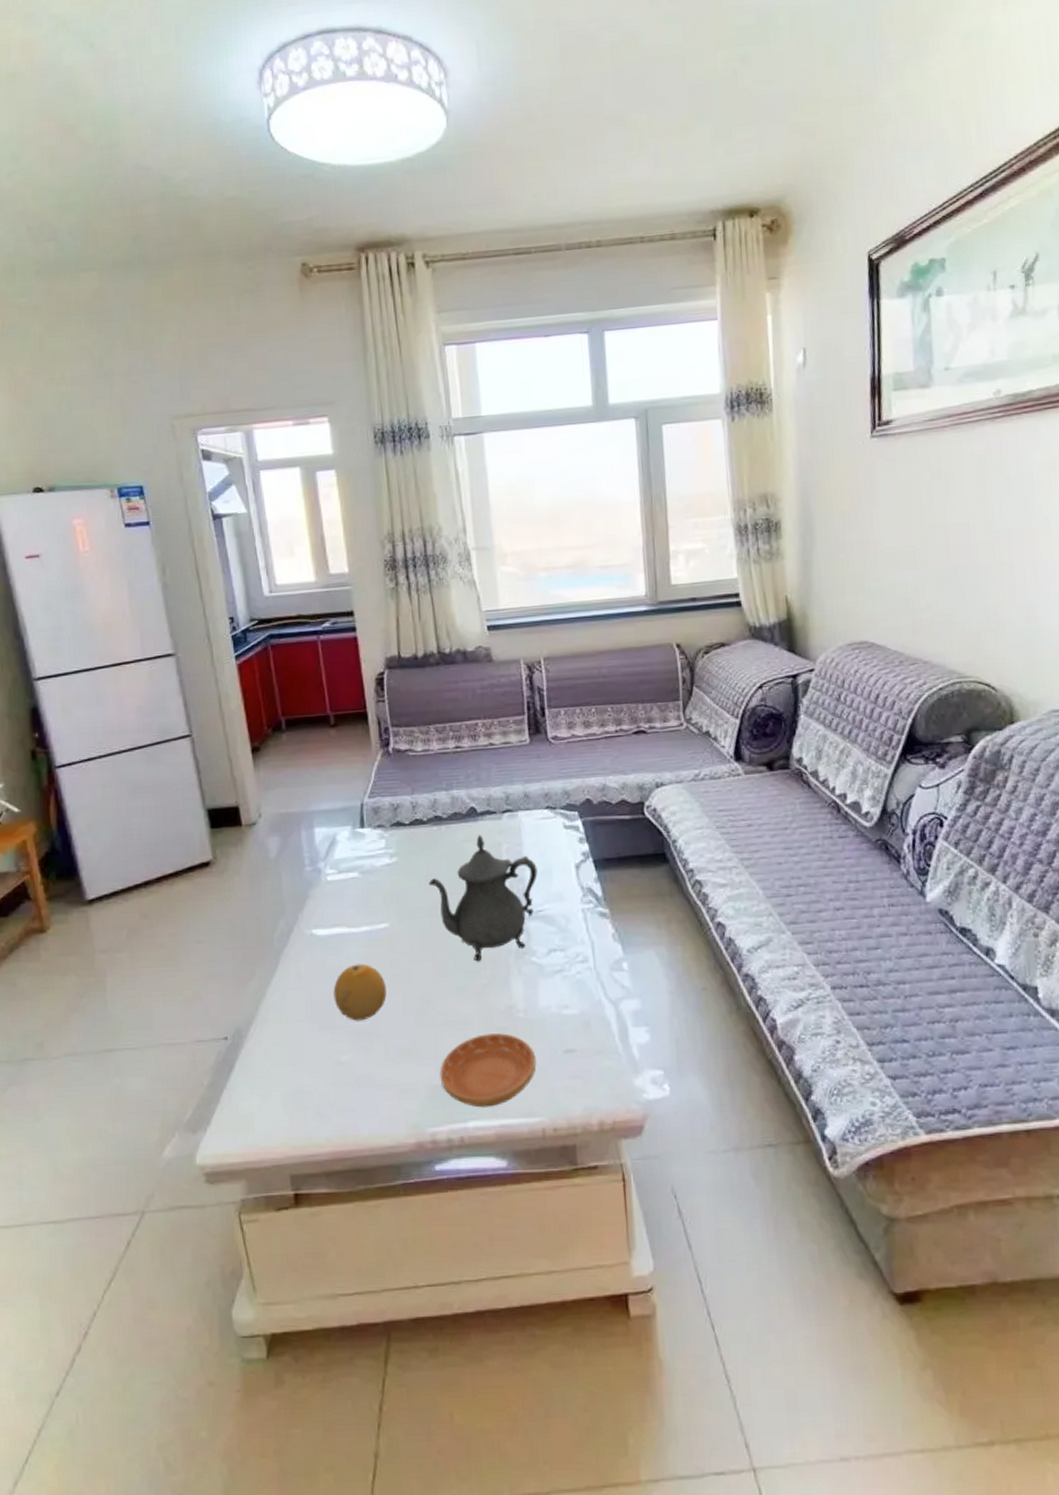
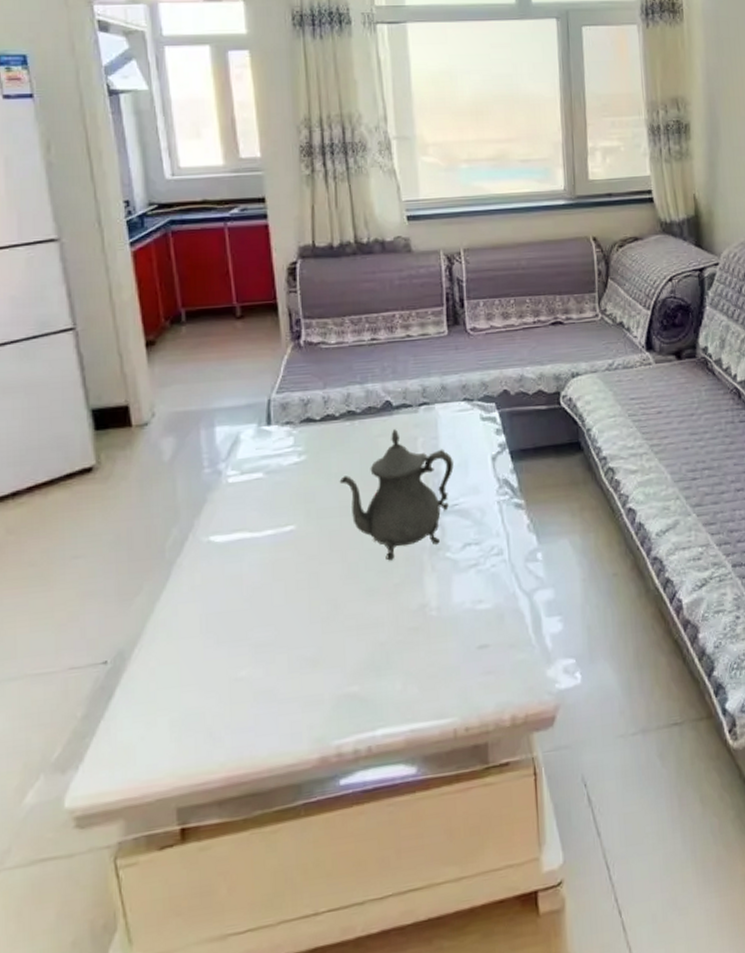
fruit: present [333,963,387,1021] -> none [232,570,291,632]
saucer: present [439,1033,536,1108] -> none [347,633,449,714]

